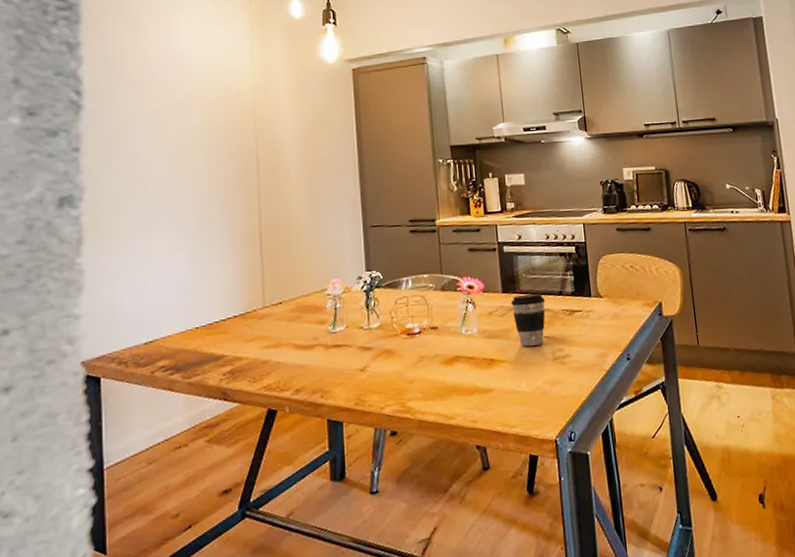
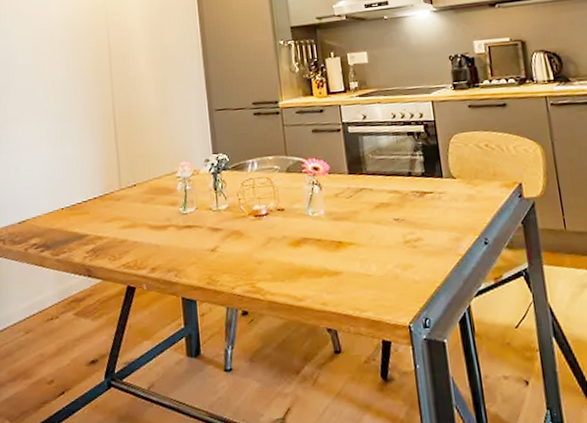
coffee cup: present [511,294,546,346] -> none [357,175,394,229]

